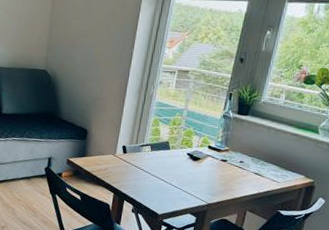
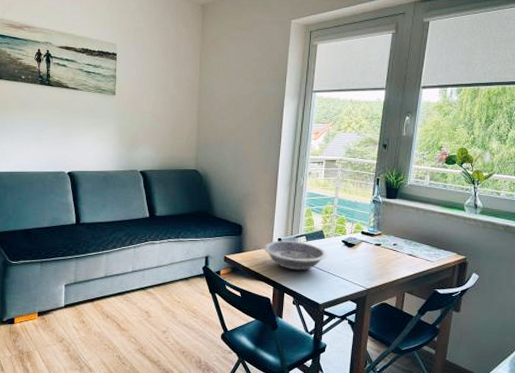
bowl: none [107,148,171,180] -> present [264,240,327,271]

